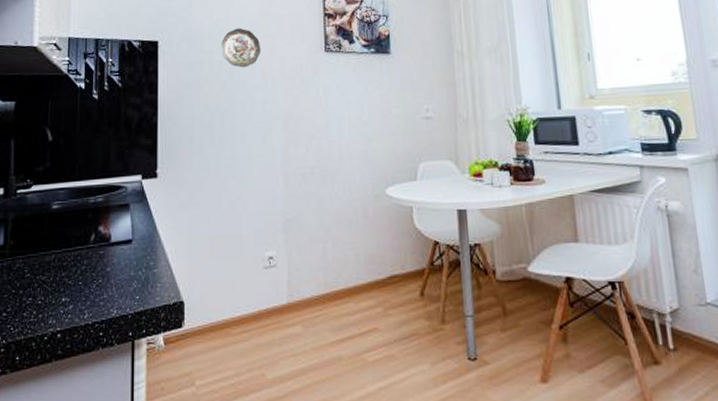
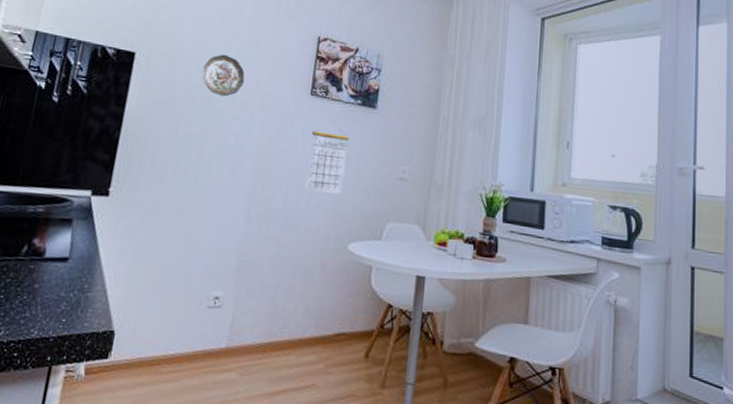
calendar: none [333,73,371,144] -> present [305,121,350,194]

